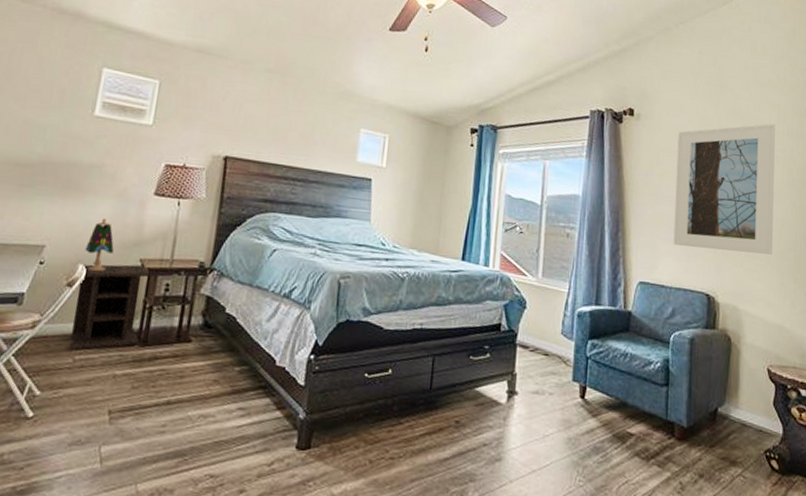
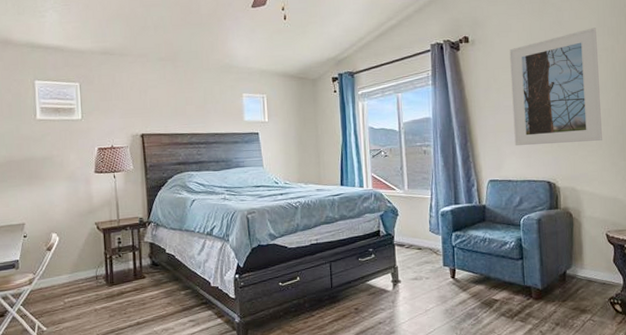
nightstand: present [71,264,150,351] -> none [54,227,108,296]
table lamp: present [85,218,114,272] -> none [53,196,74,237]

